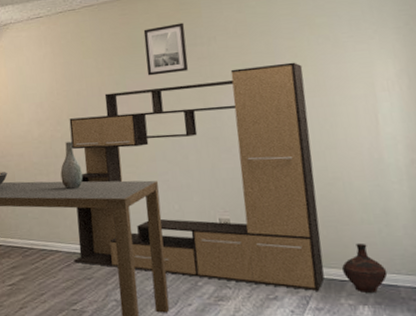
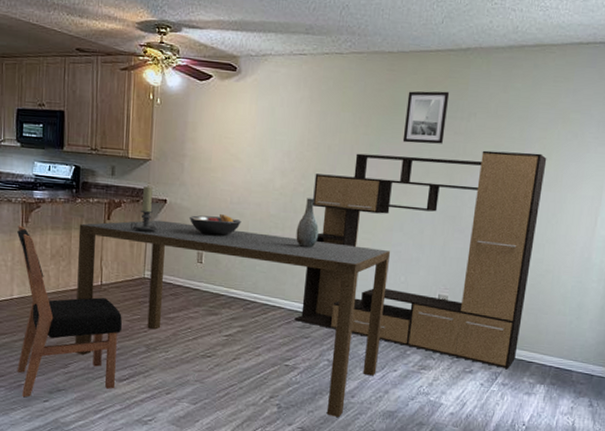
ceramic jug: present [341,243,388,293] -> none [531,330,567,374]

